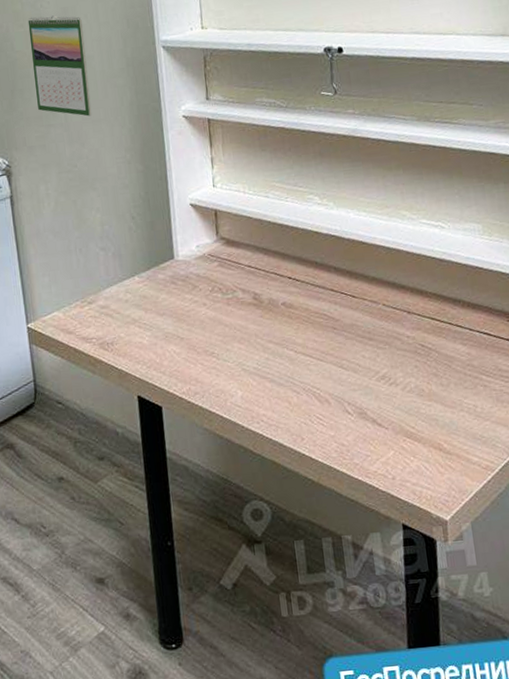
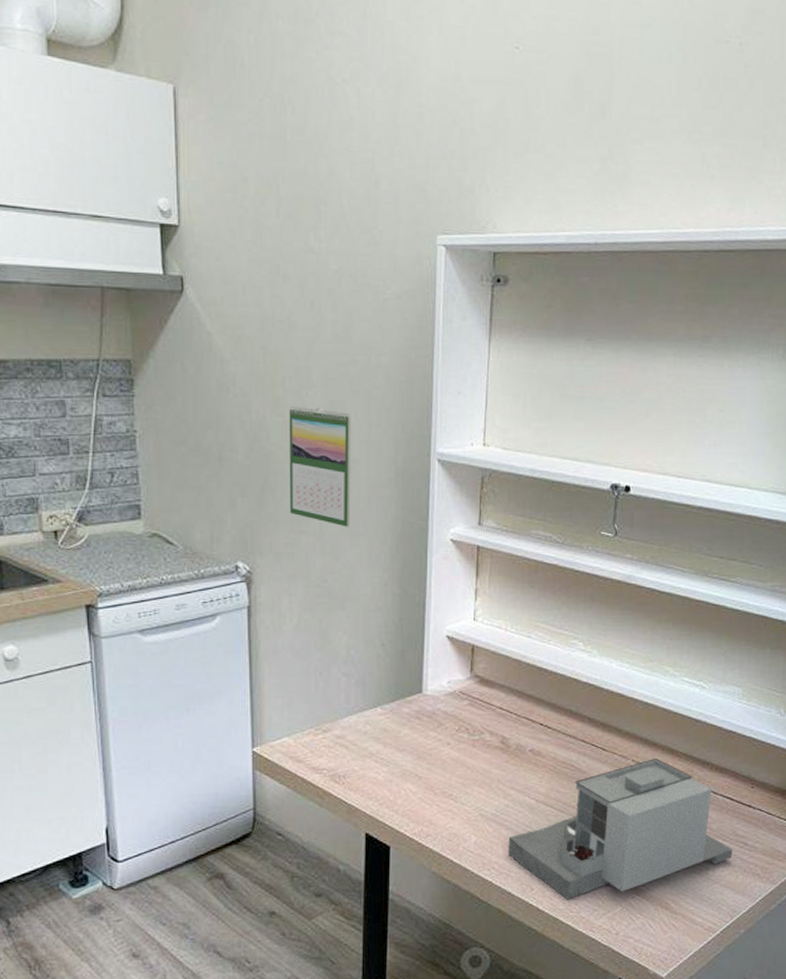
architectural model: none [273,300,499,447] -> present [508,758,733,899]

